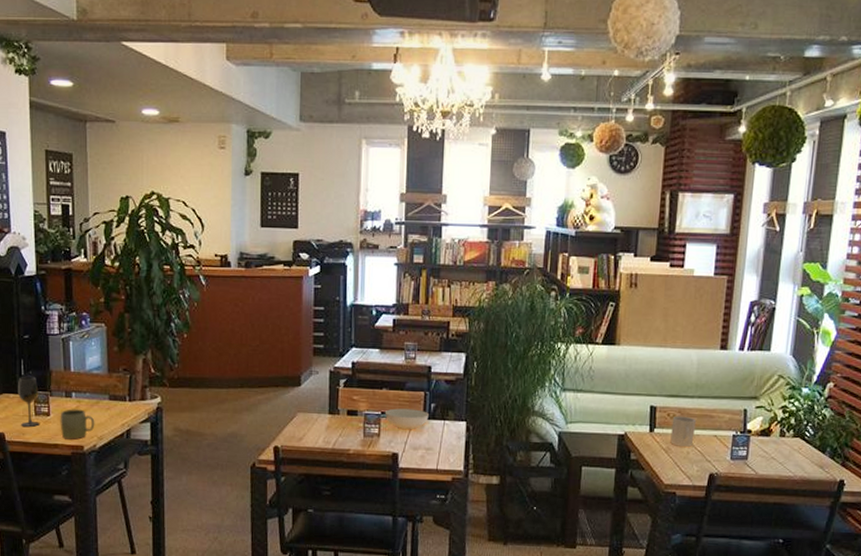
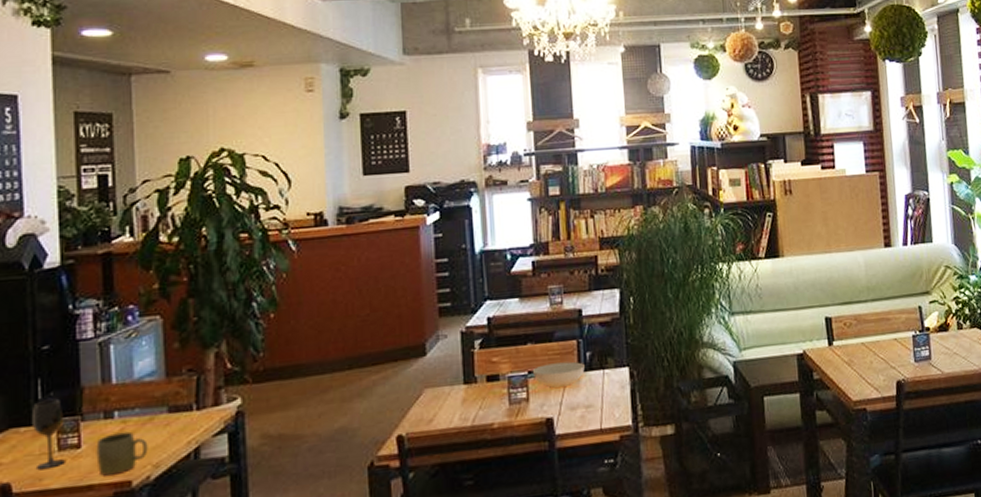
cup: present [670,416,697,448] -> none [849,323,875,358]

